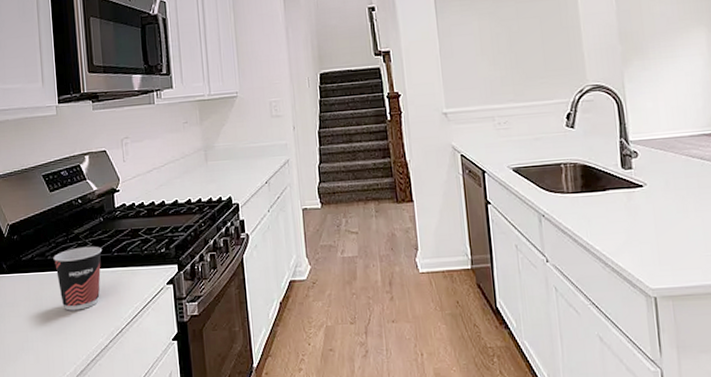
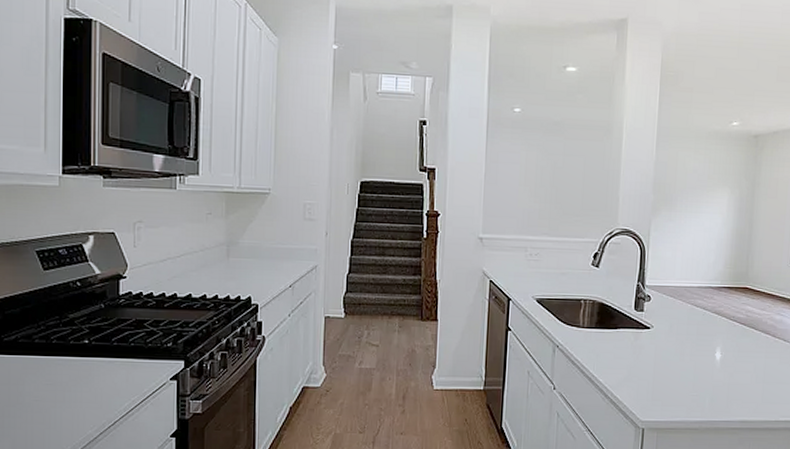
cup: present [53,246,103,311] -> none [41,332,101,399]

